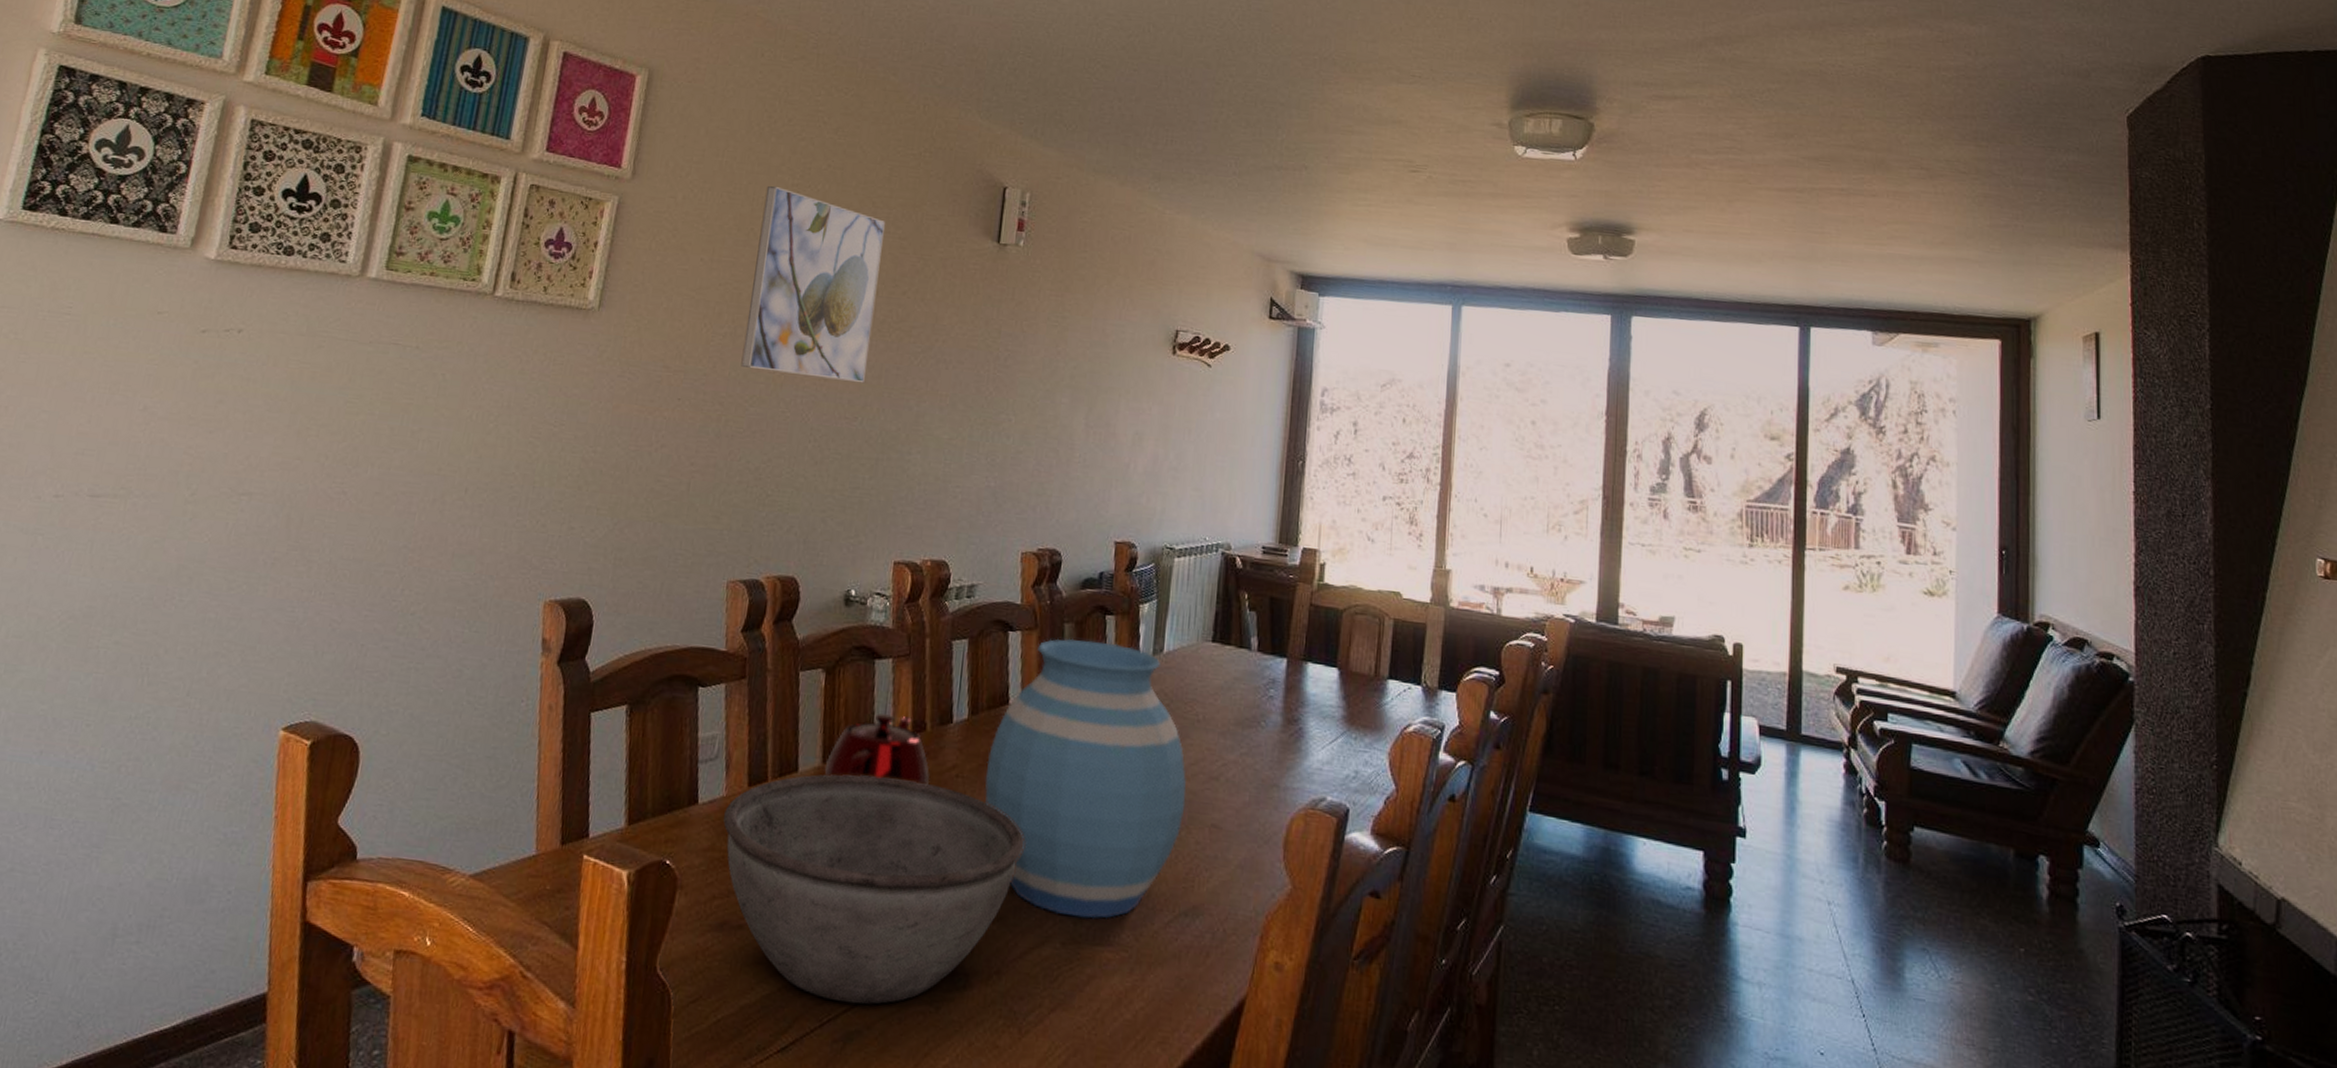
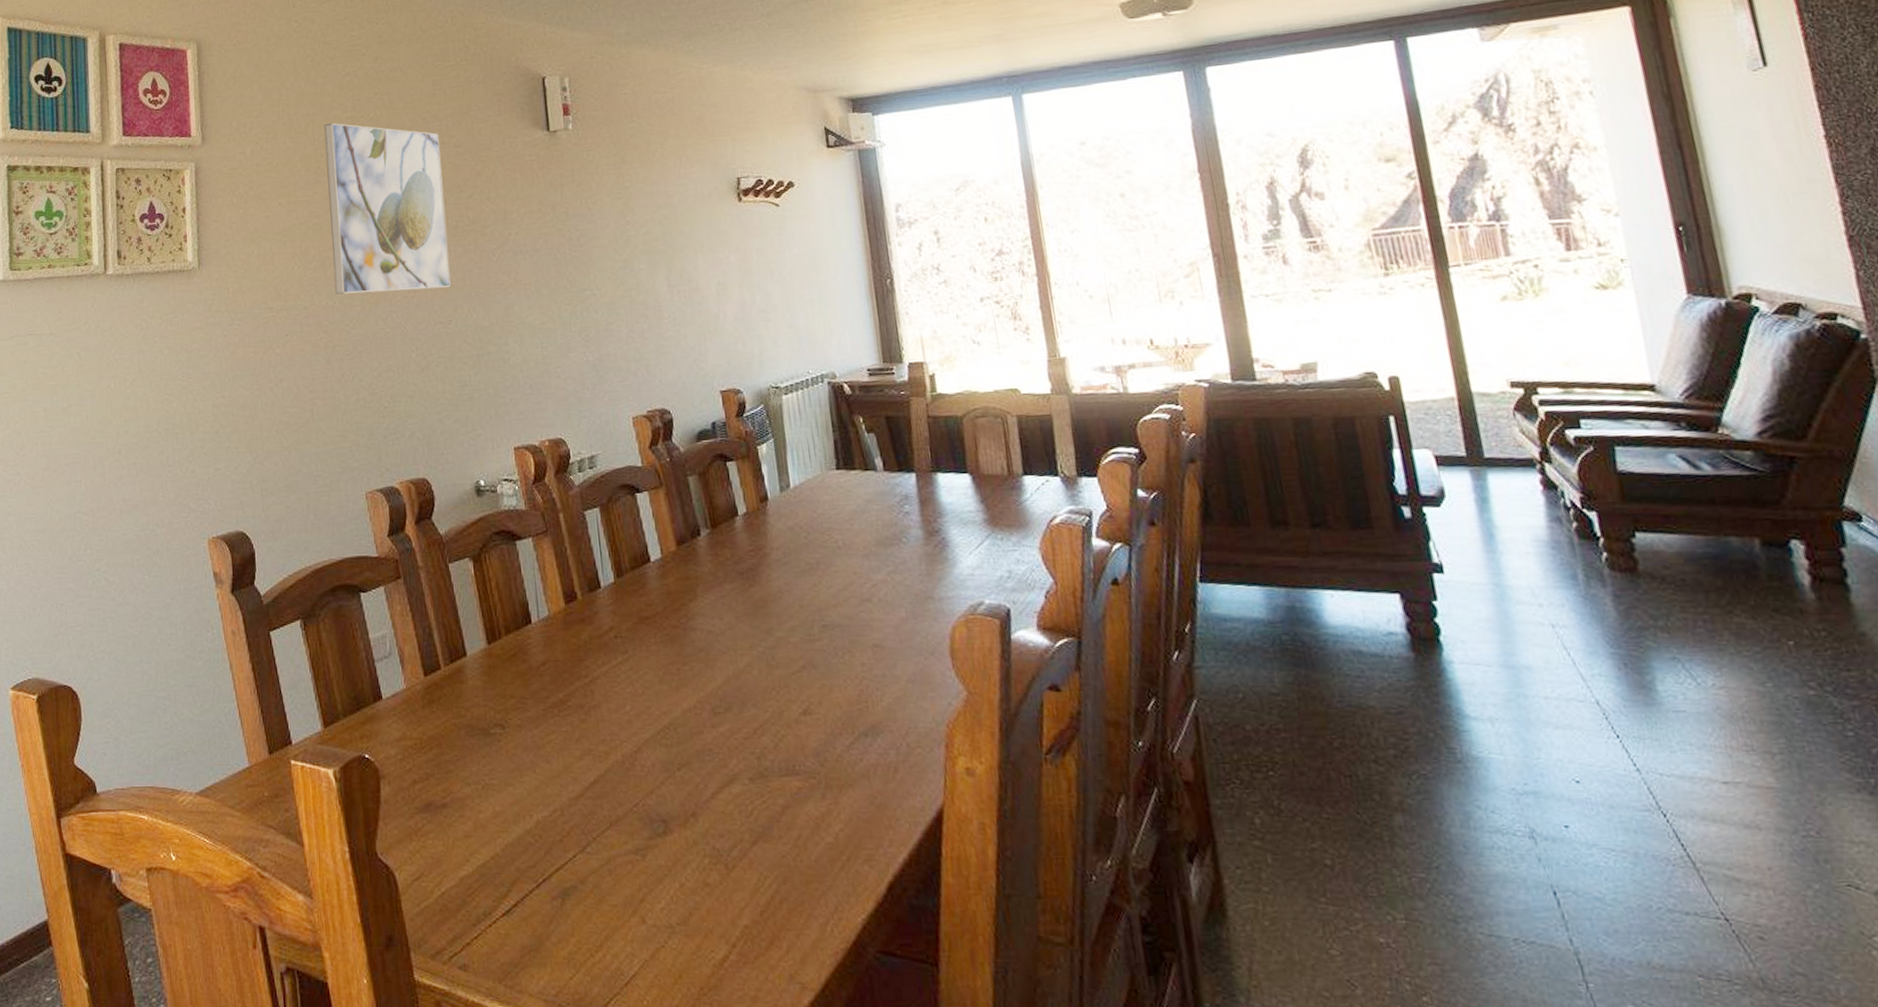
bowl: present [723,774,1025,1005] -> none [408,647,694,862]
teapot: present [825,713,930,786] -> none [491,589,591,655]
vase: present [985,638,1186,919] -> none [641,487,845,752]

